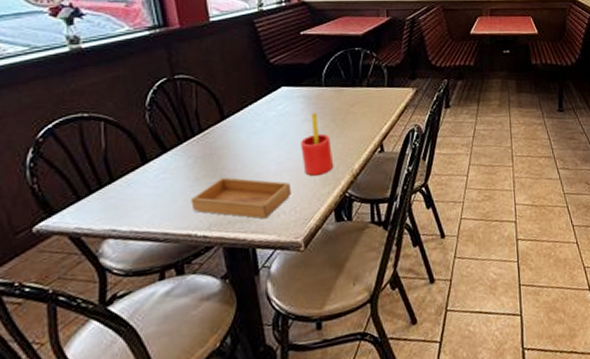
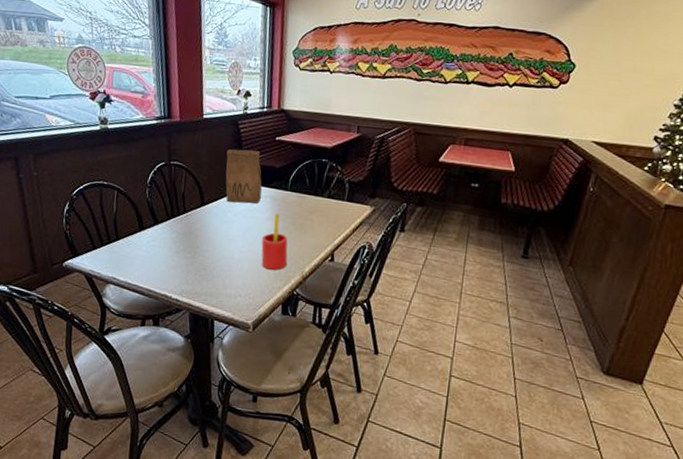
tray: present [191,177,292,219] -> none [170,254,249,297]
paper bag: none [245,49,294,110] -> present [225,149,262,204]

